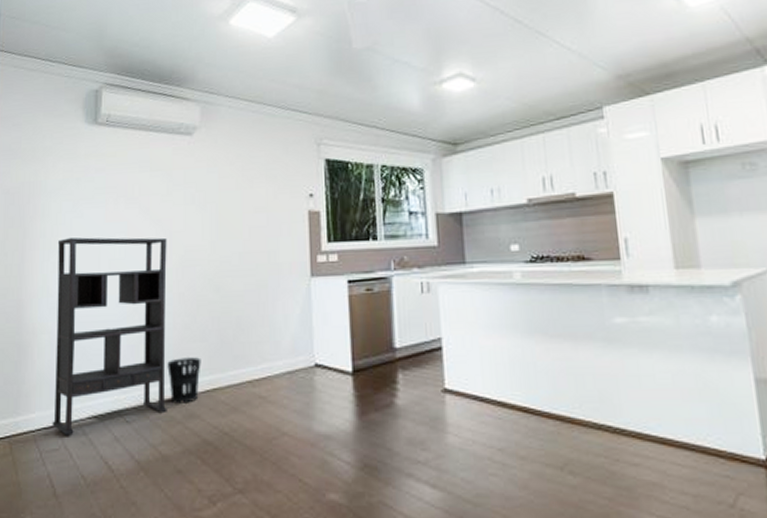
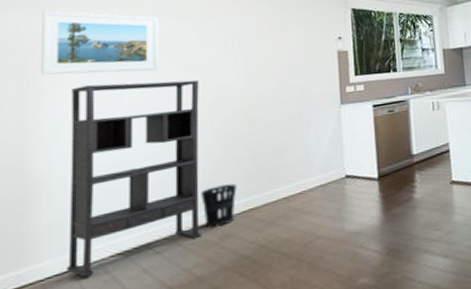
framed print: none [35,160,132,226] -> present [41,11,159,75]

